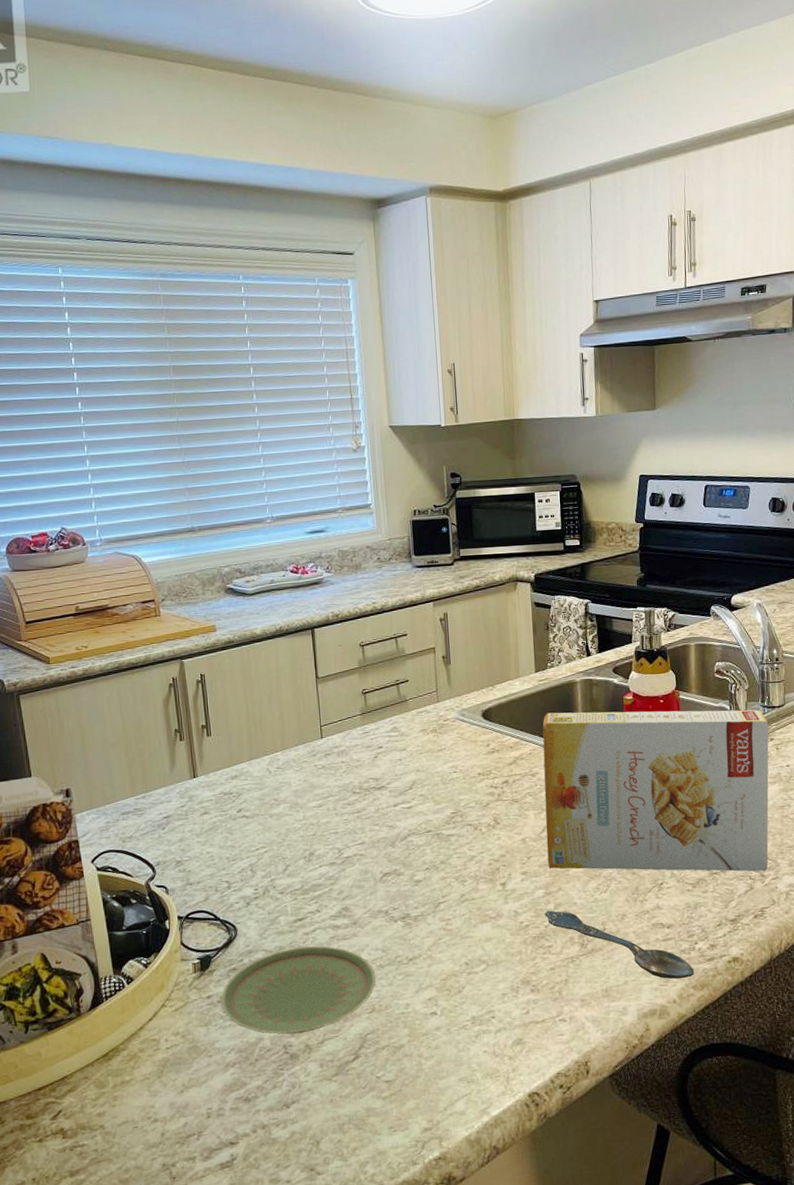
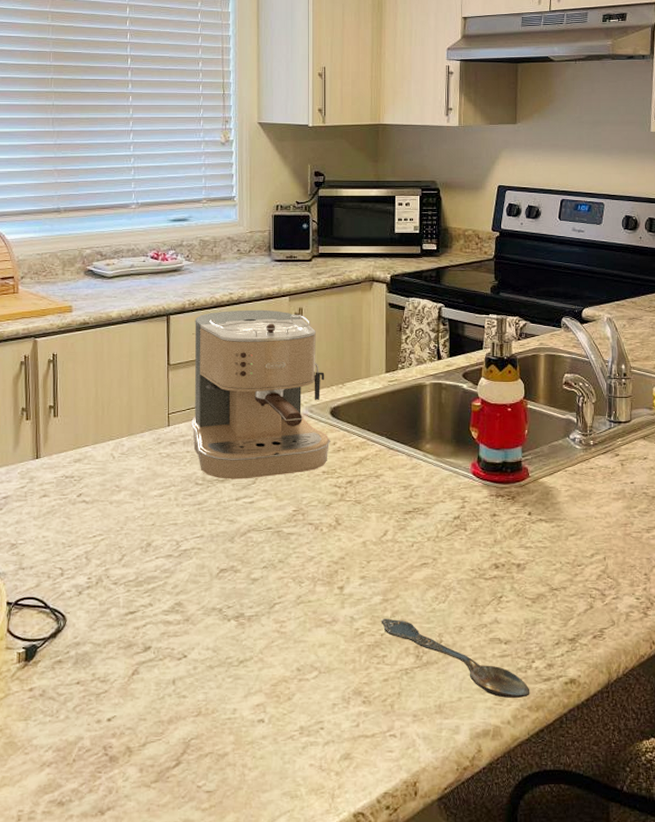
plate: present [221,946,376,1035] -> none [43,642,205,735]
coffee maker: none [339,617,484,787] -> present [191,309,331,479]
cereal box: present [542,710,769,872] -> none [387,414,615,590]

